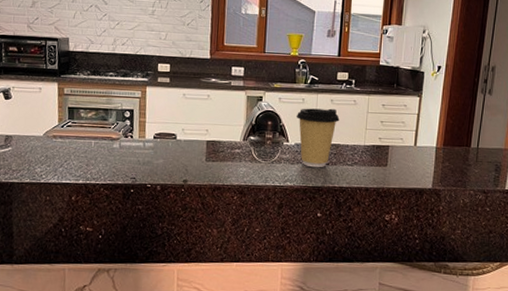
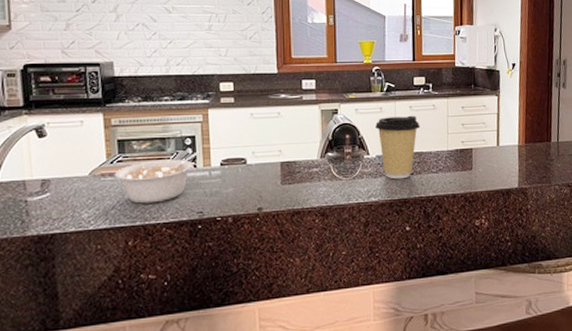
legume: none [63,124,136,166] -> present [114,151,199,204]

